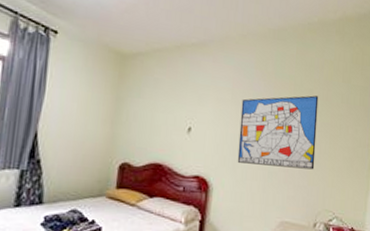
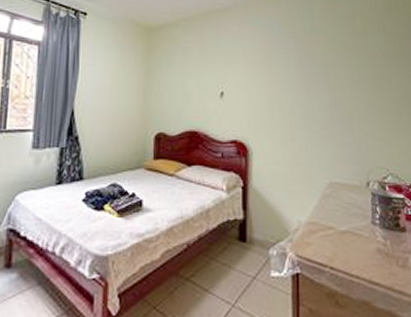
wall art: present [237,95,319,170] -> none [272,48,359,125]

